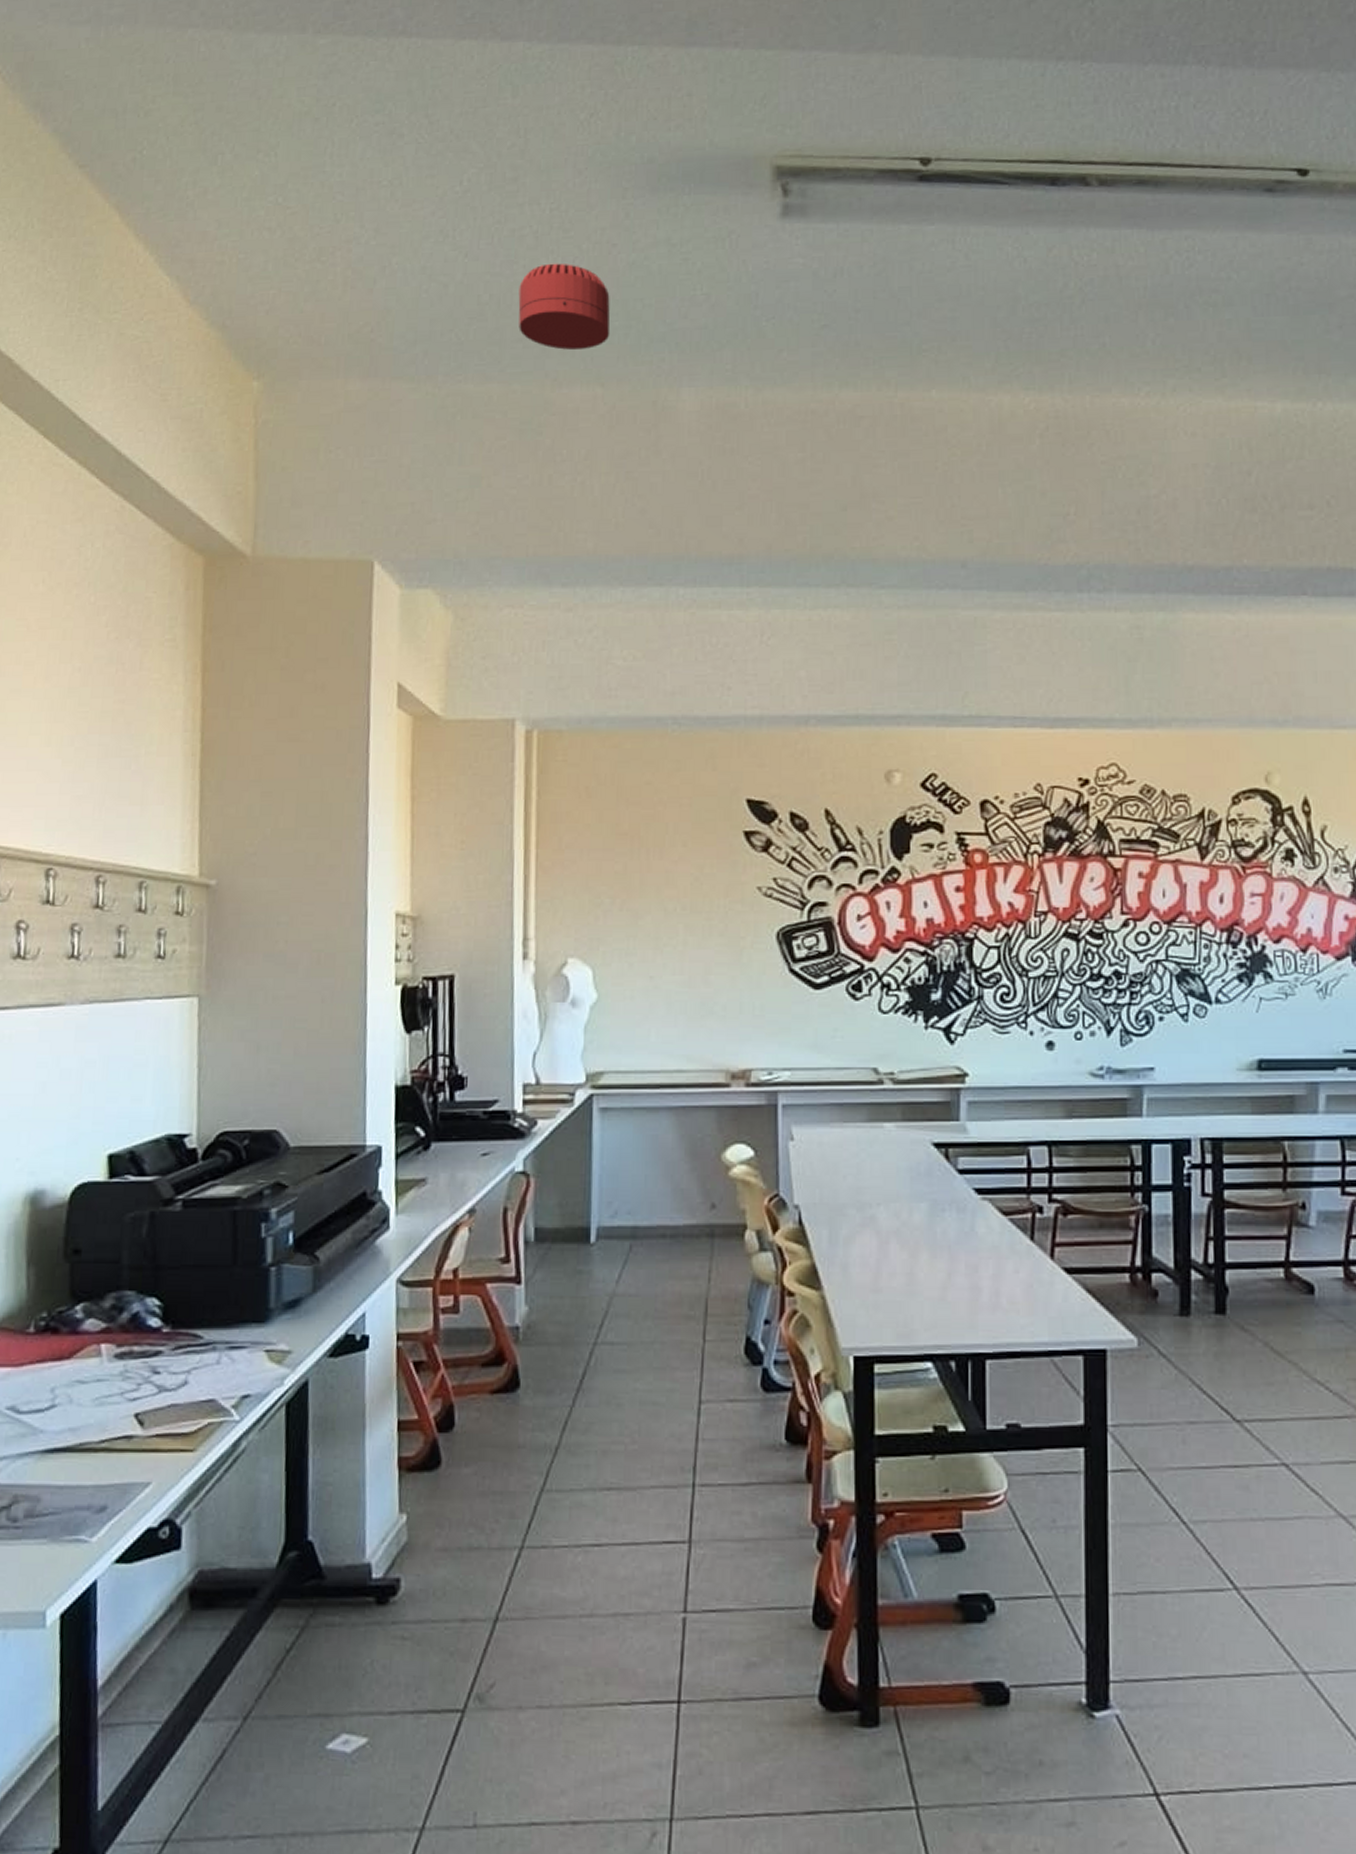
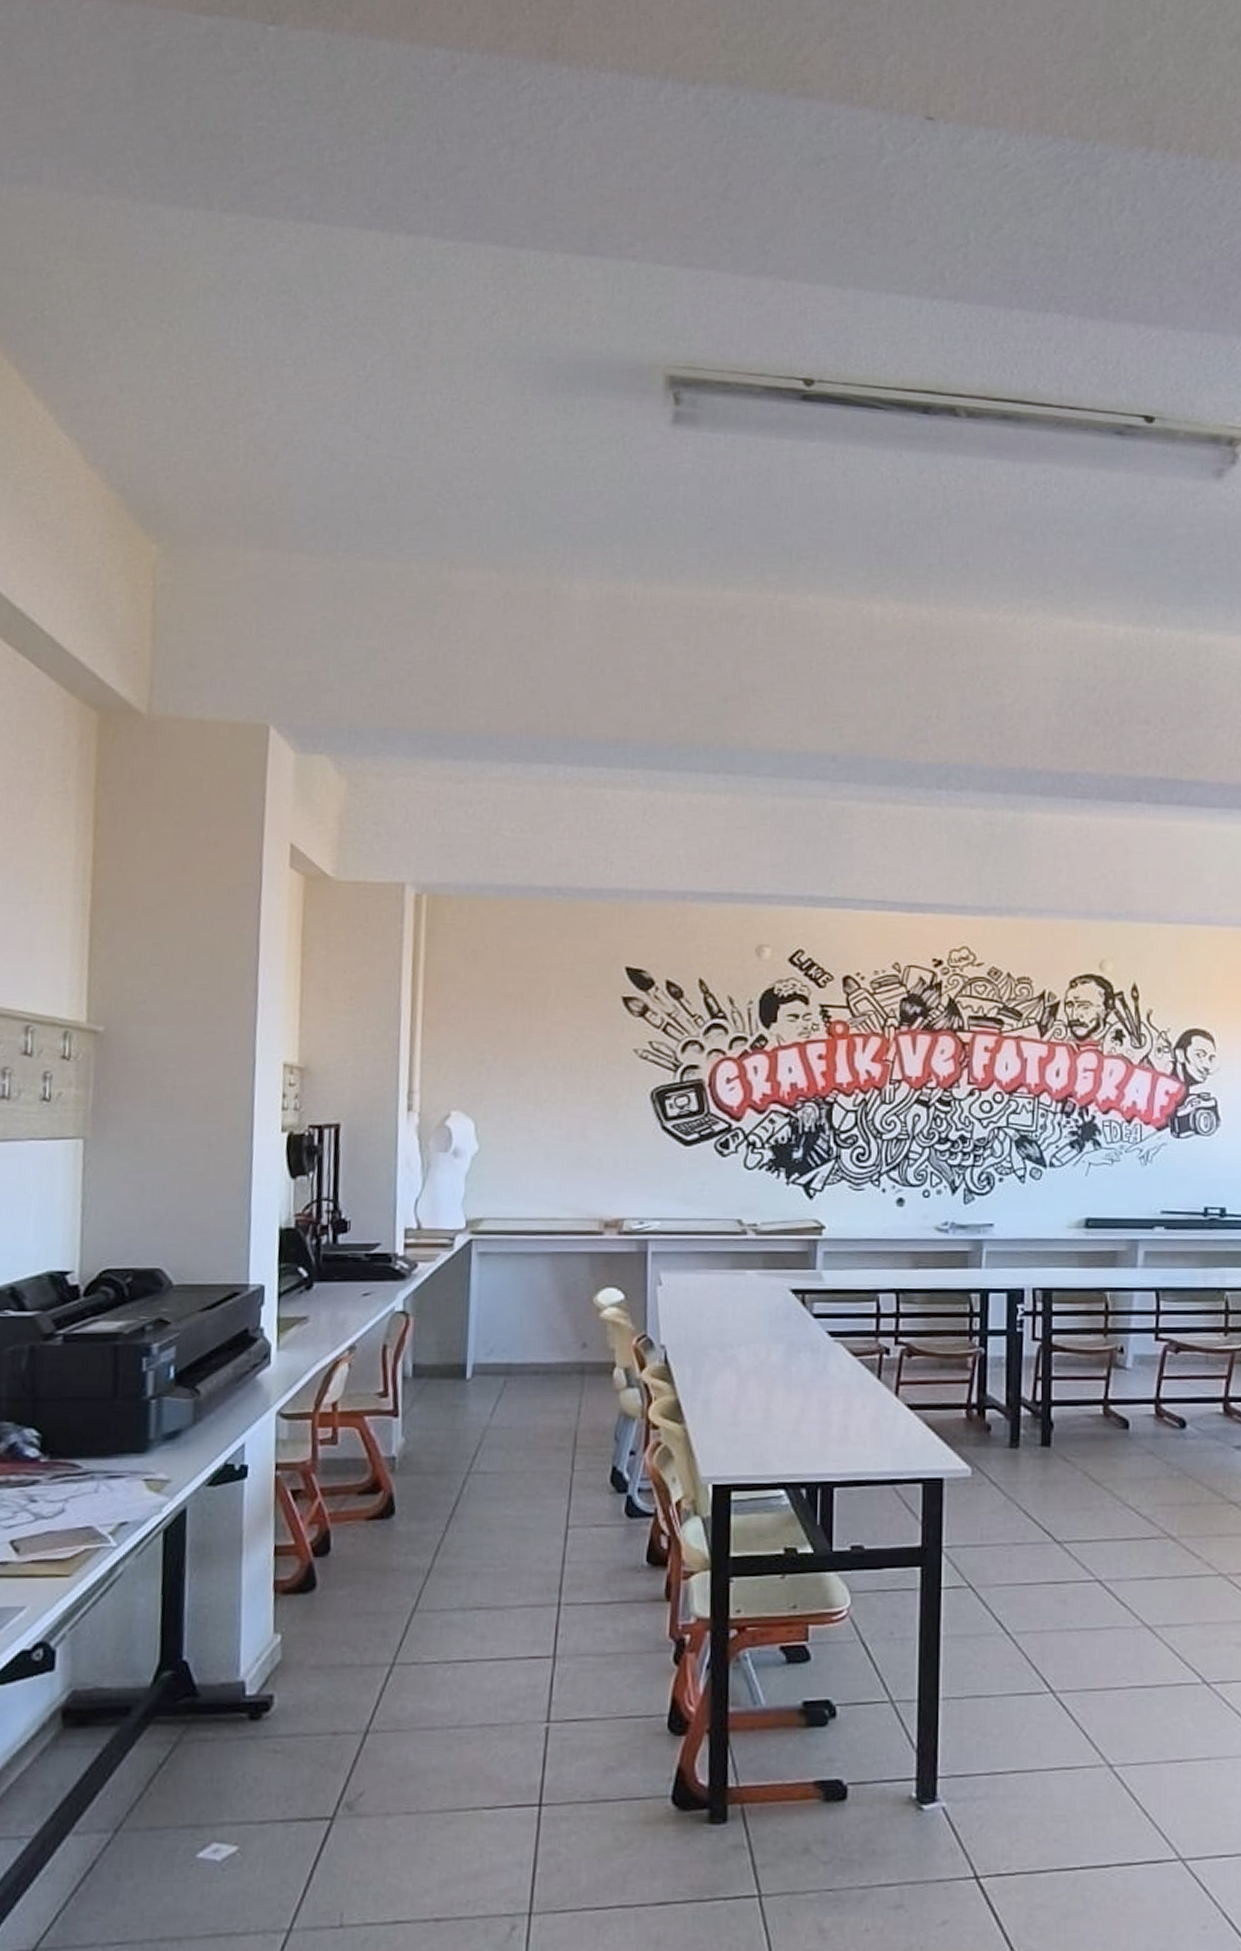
smoke detector: present [518,263,611,350] -> none [418,451,507,535]

